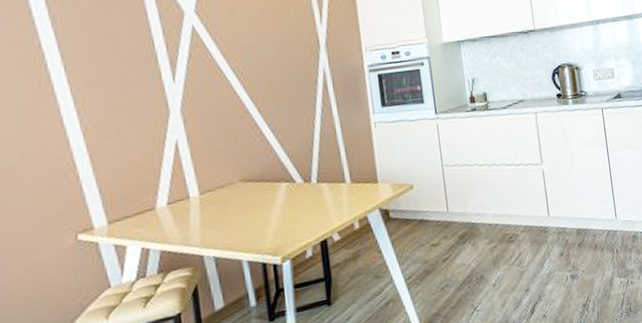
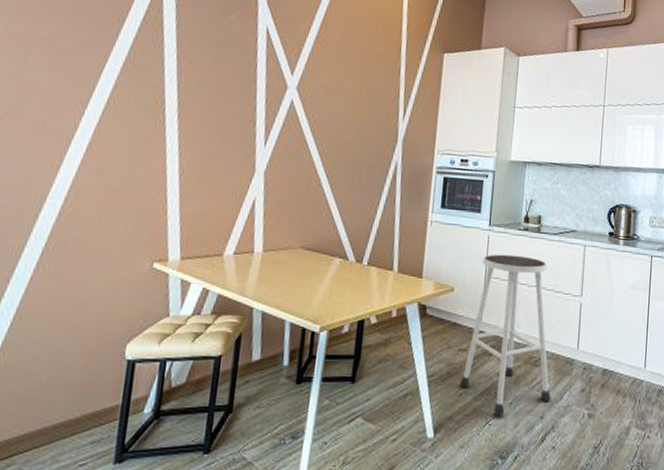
stool: none [435,136,532,300] -> present [460,254,551,416]

